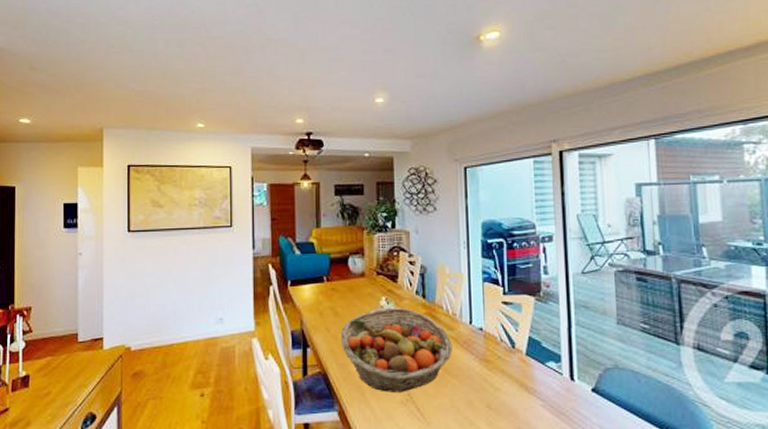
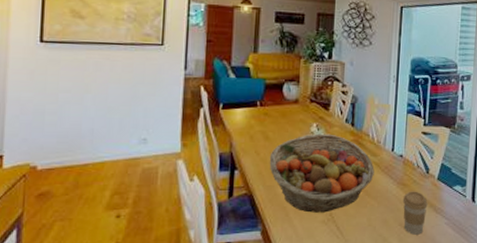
coffee cup: none [487,368,518,418] -> present [402,191,428,235]

